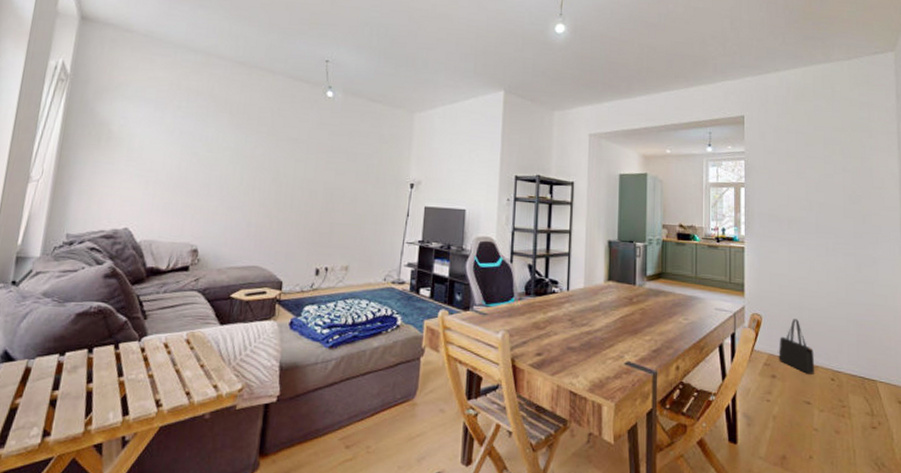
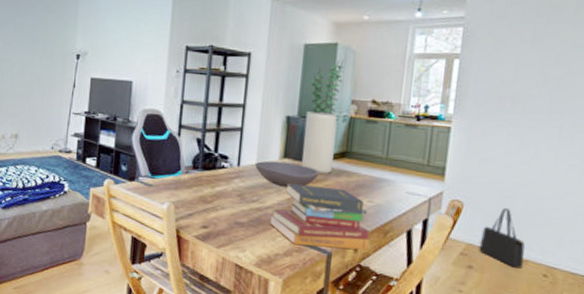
bowl: none [582,284,640,310] -> present [254,161,319,188]
books: none [599,306,688,368] -> present [270,184,370,251]
vase: none [624,189,654,295] -> present [301,60,344,174]

